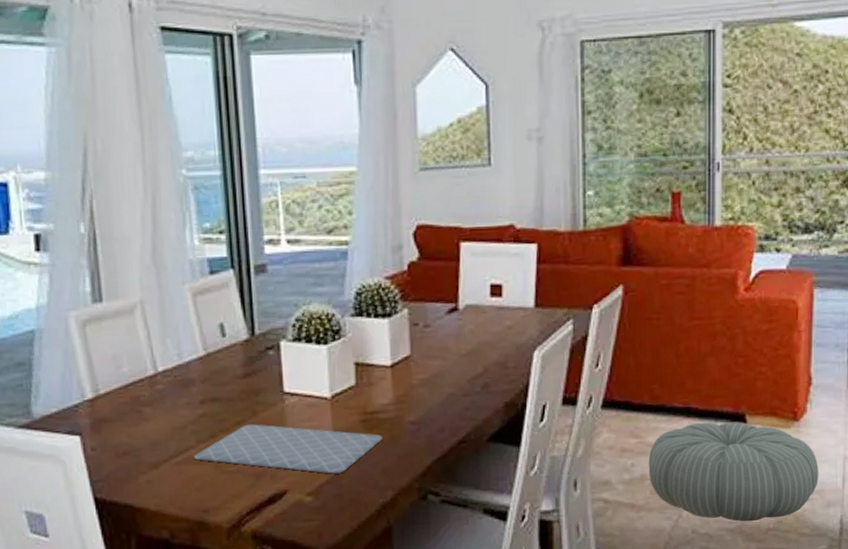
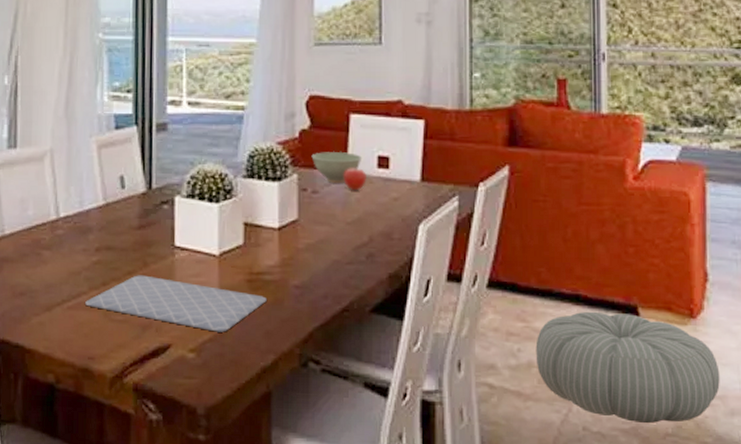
bowl: none [421,282,475,315] -> present [311,151,363,183]
fruit: none [455,297,479,322] -> present [343,167,366,191]

